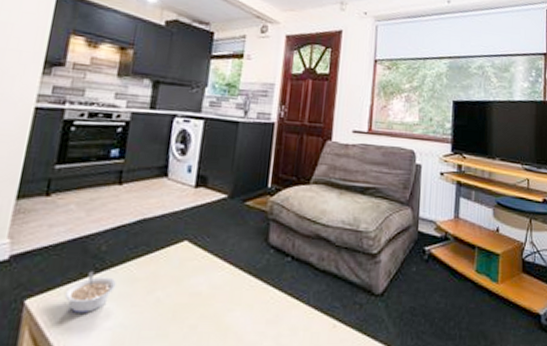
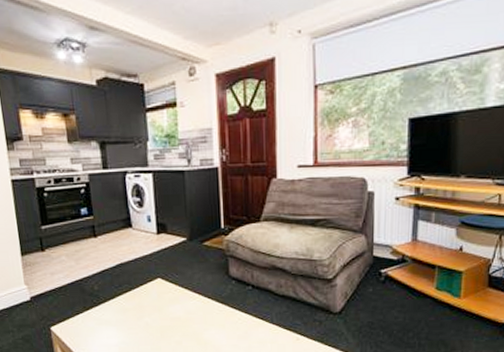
legume: present [64,271,116,313] -> none [76,305,112,335]

